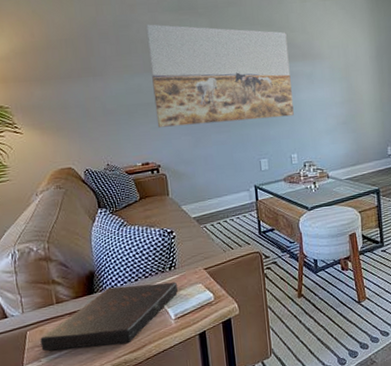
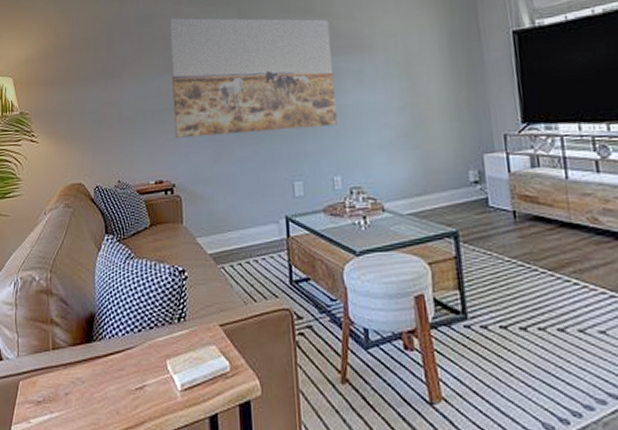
book: present [40,281,179,352] -> none [32,337,188,416]

